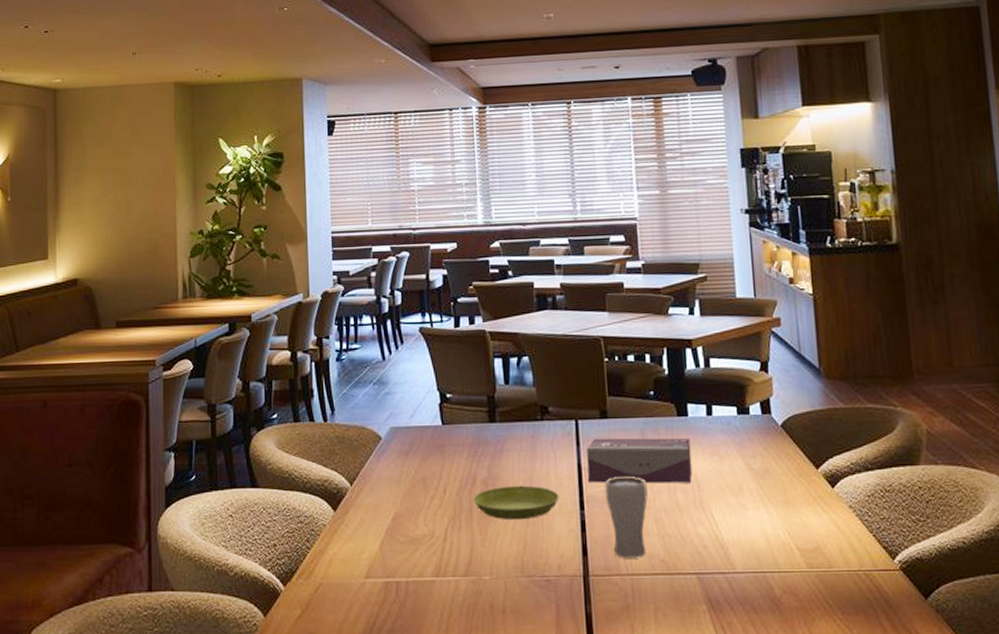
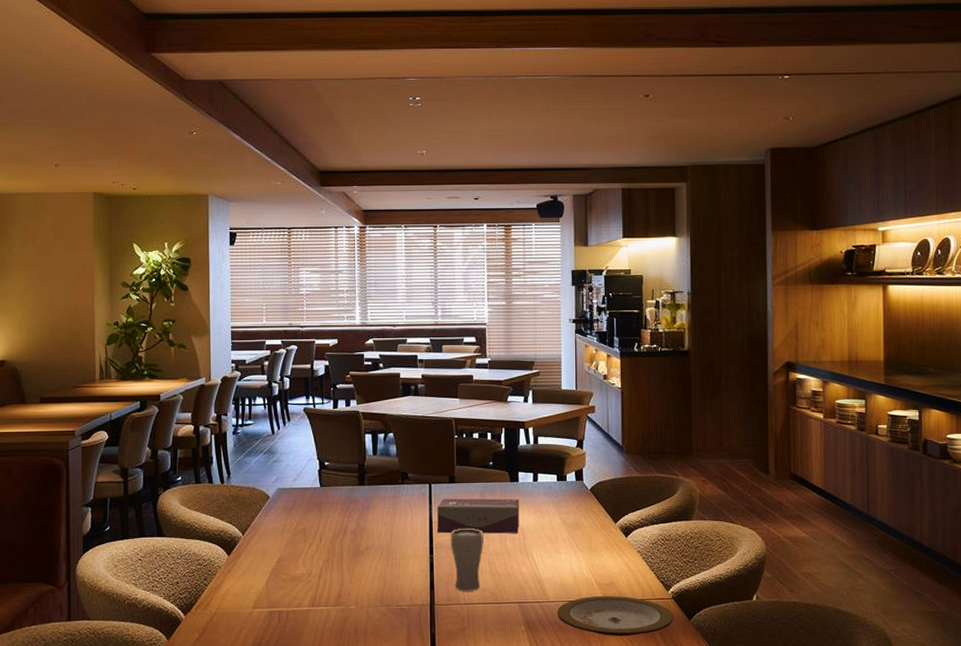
saucer: present [473,485,560,520] -> none [344,535,414,563]
plate: none [748,565,905,620] -> present [557,595,674,636]

